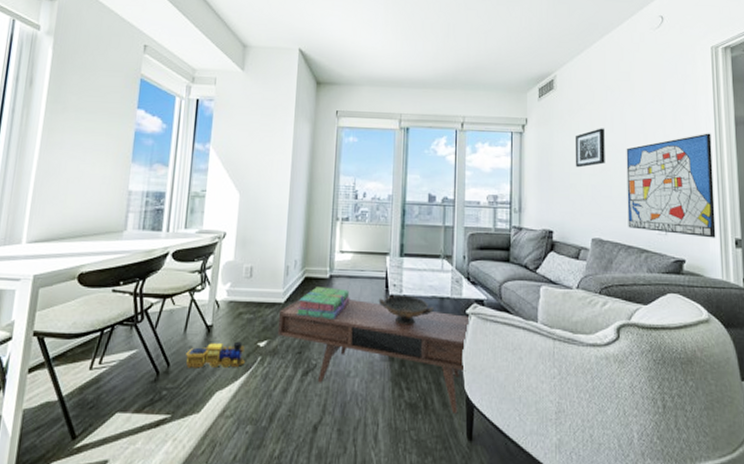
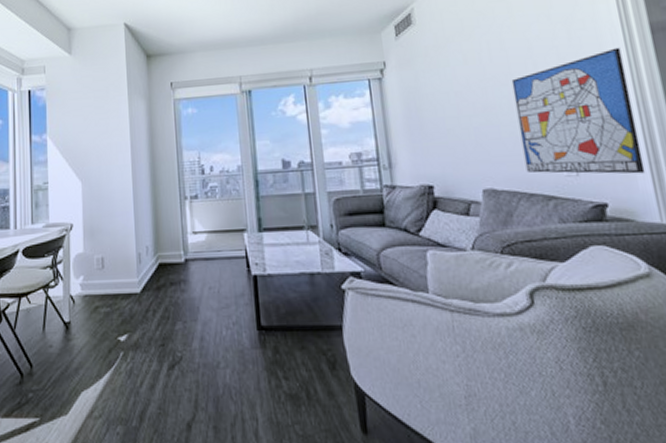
toy train: present [186,341,245,368] -> none [47,337,107,368]
coffee table: present [277,299,471,414] -> none [135,283,350,404]
stack of books: present [295,287,350,320] -> none [153,272,210,307]
decorative bowl: present [378,296,435,325] -> none [240,274,305,307]
wall art: present [574,128,605,168] -> none [445,60,487,110]

